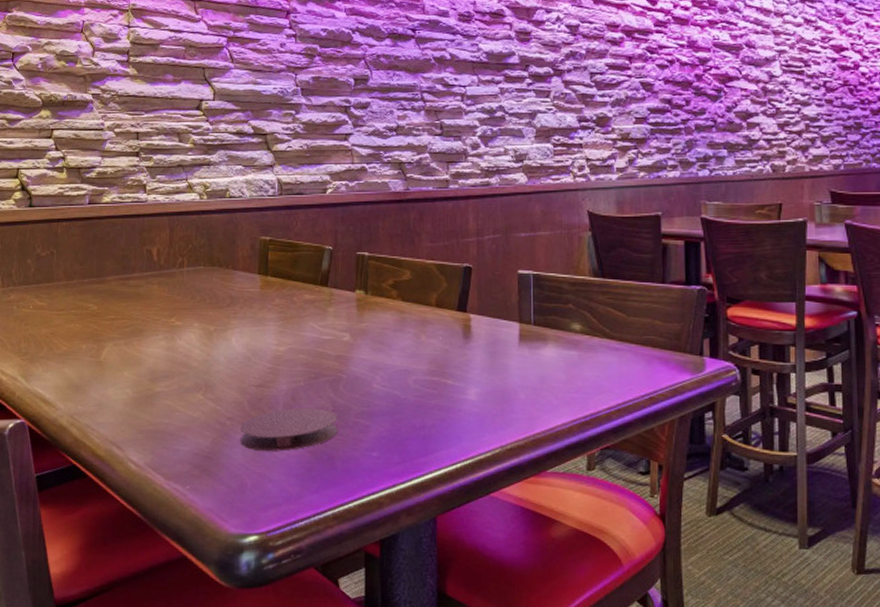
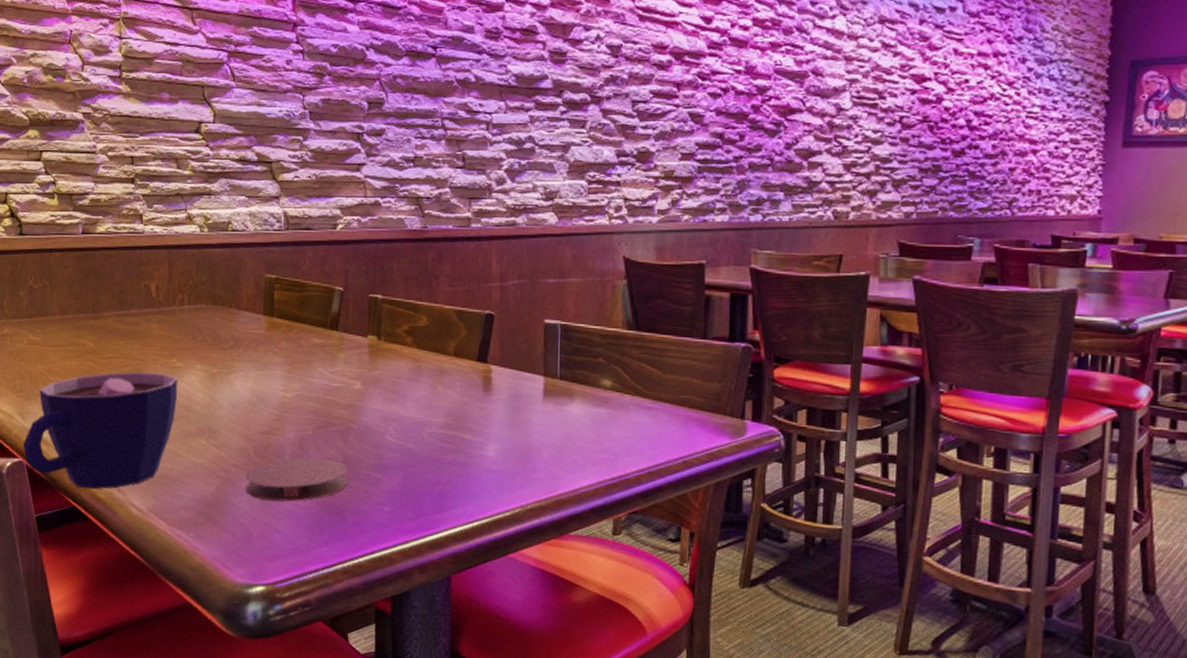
cup: none [25,332,177,447] -> present [22,372,178,490]

